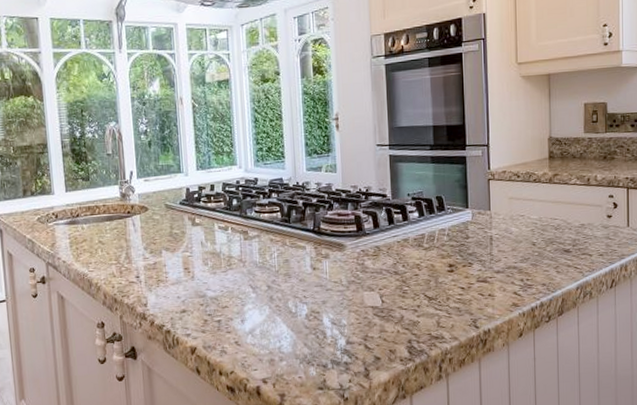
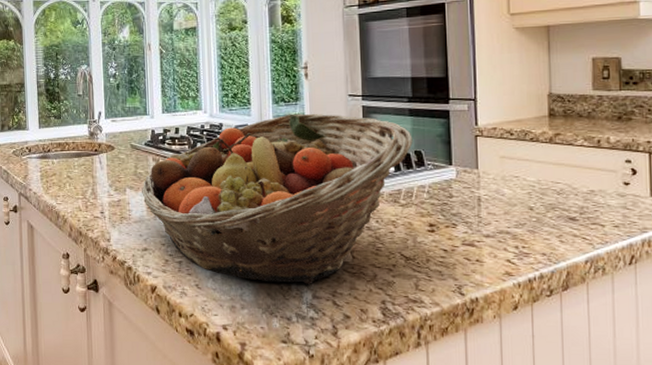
fruit basket: none [177,164,435,333] -> present [141,113,413,284]

